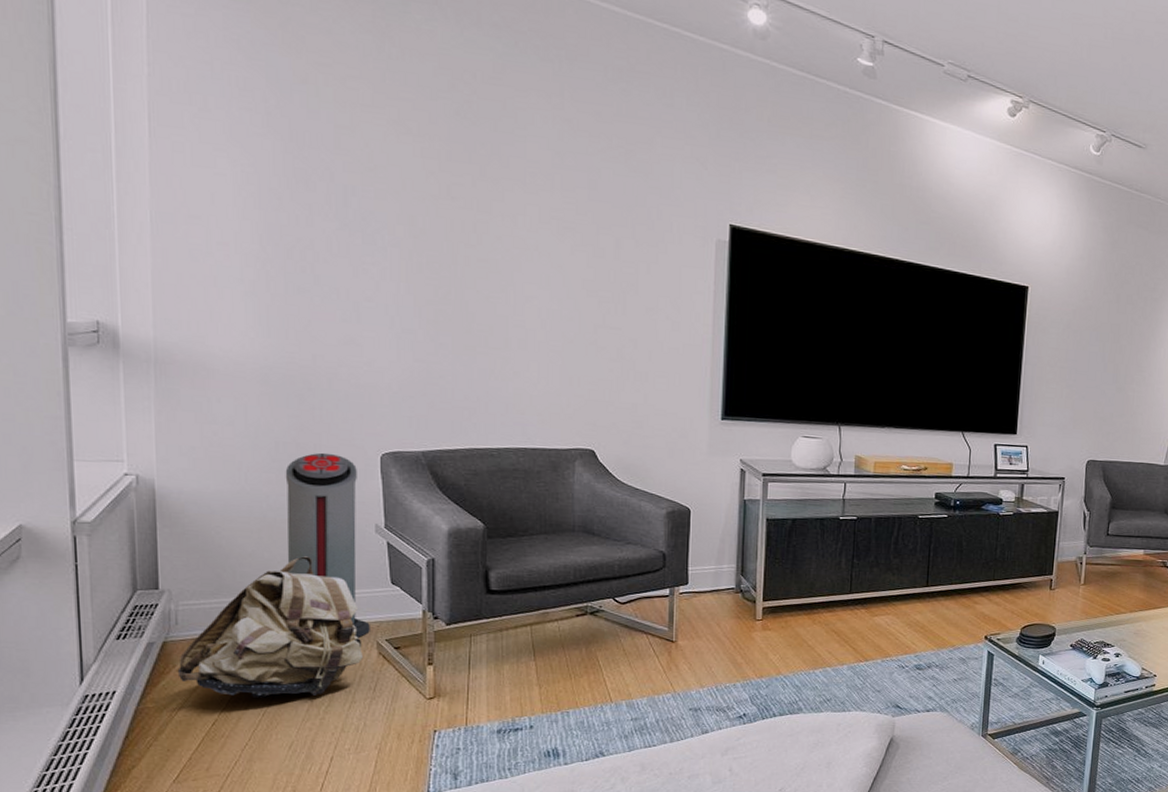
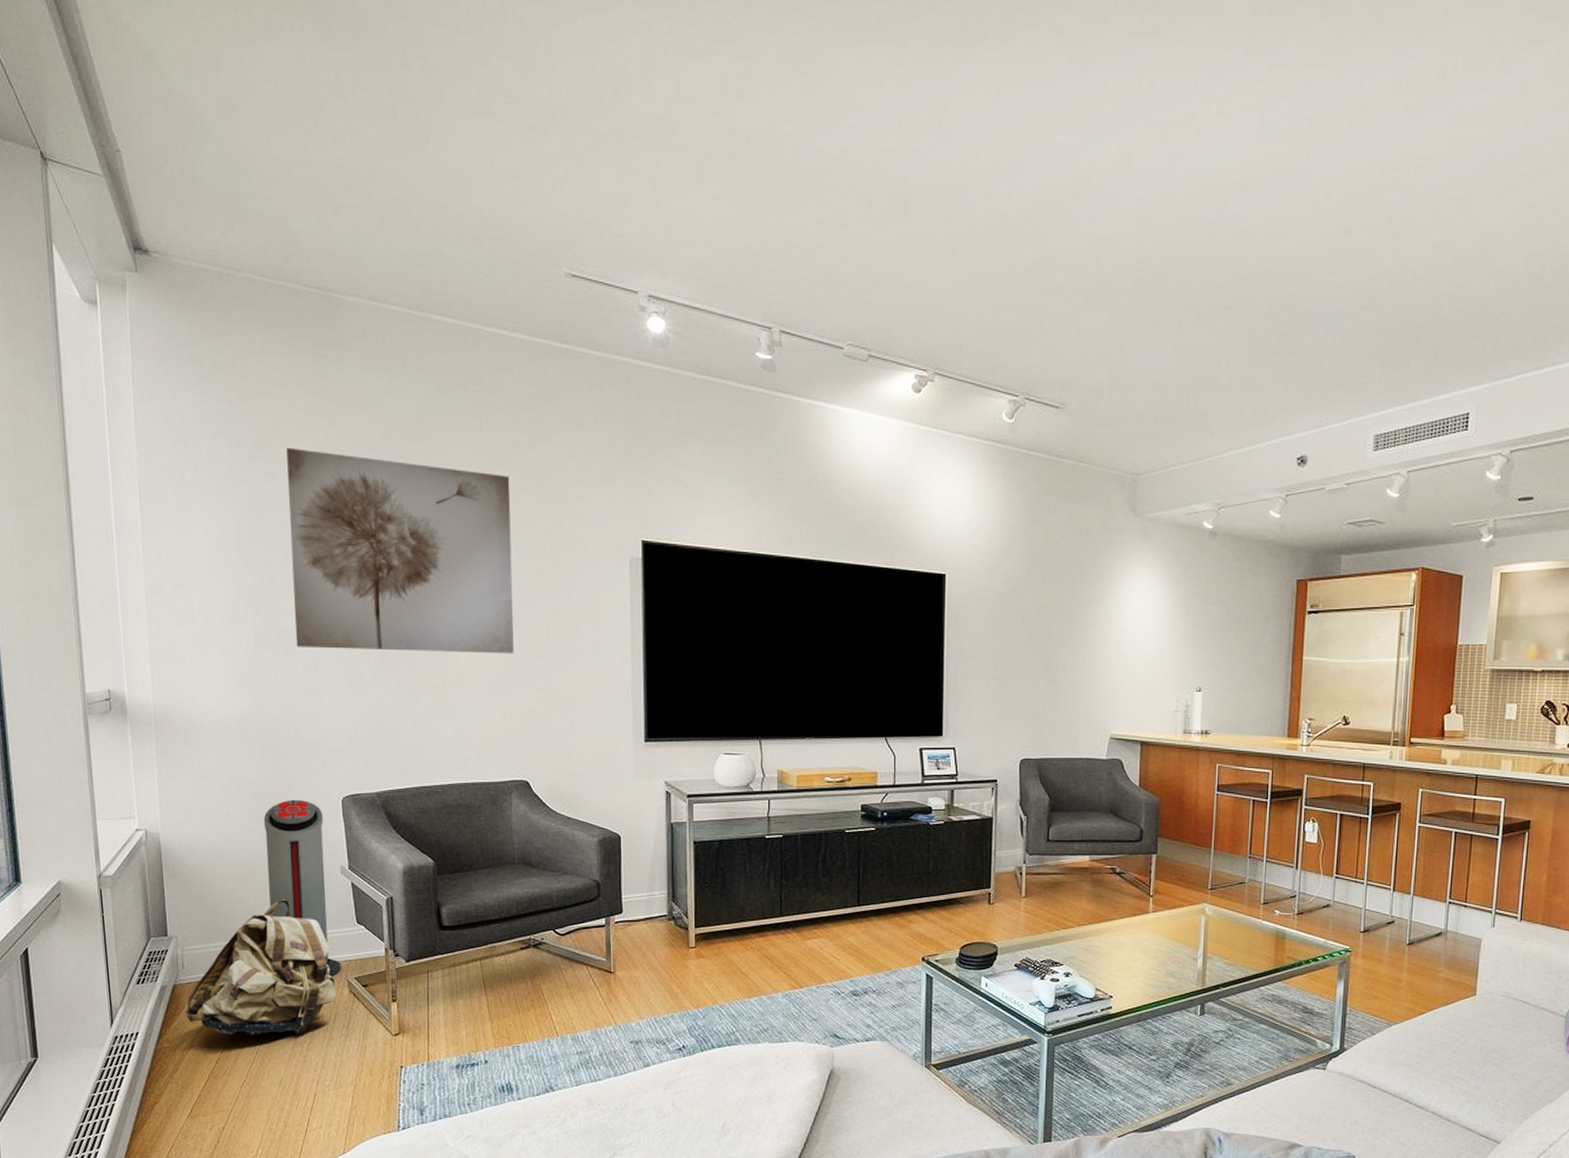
wall art: none [334,85,591,323] -> present [286,447,514,654]

